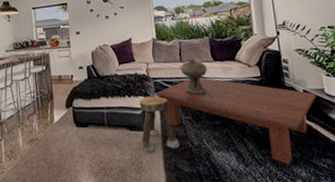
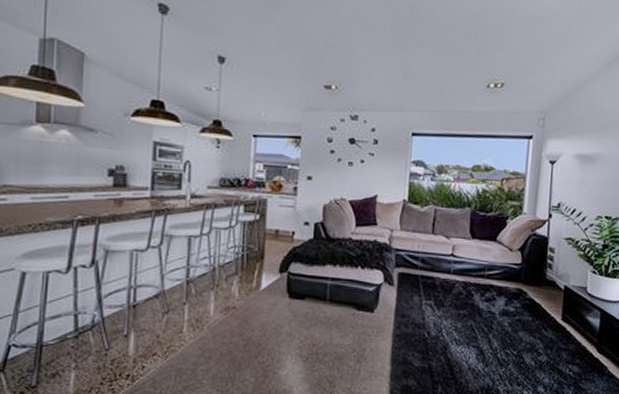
stool: present [139,96,180,154] -> none [368,271,415,340]
coffee table: present [156,78,316,165] -> none [396,256,577,368]
vessel: present [180,59,207,95] -> none [430,232,462,276]

